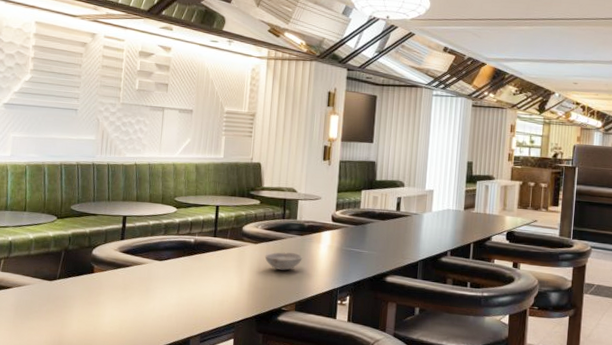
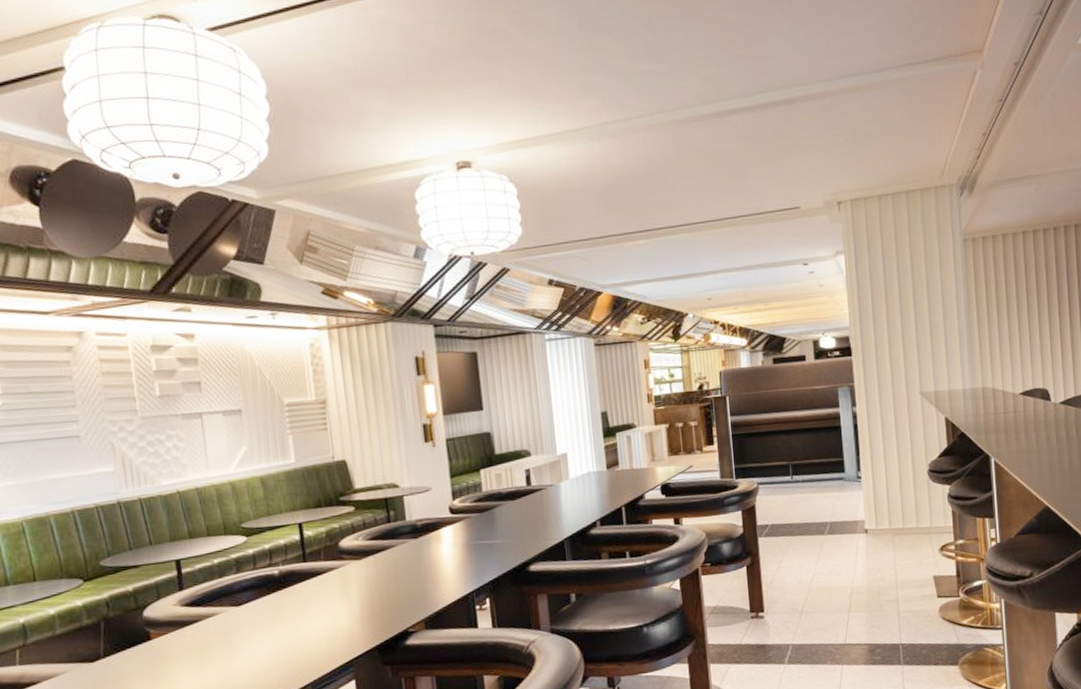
bowl: present [264,252,303,271] -> none [374,561,423,586]

